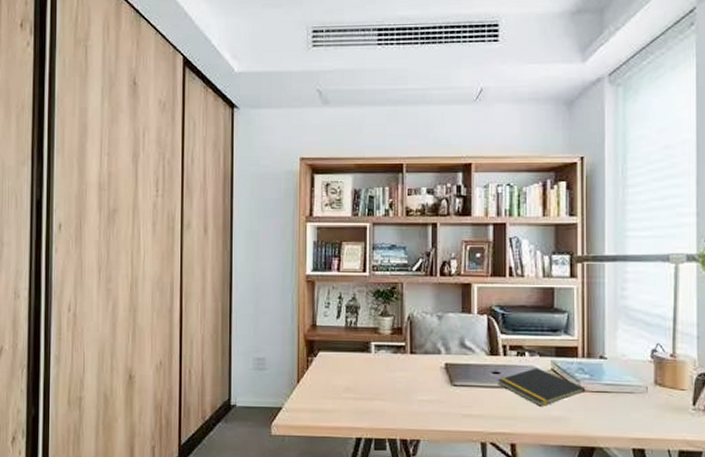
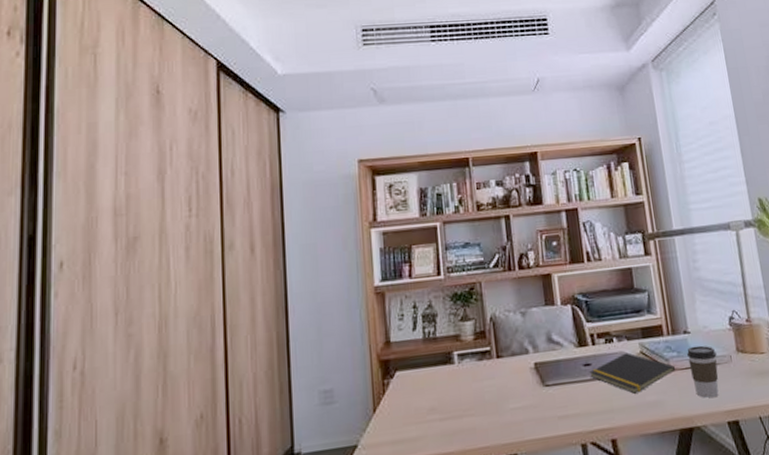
coffee cup: none [600,372,632,424] -> present [687,345,719,398]

